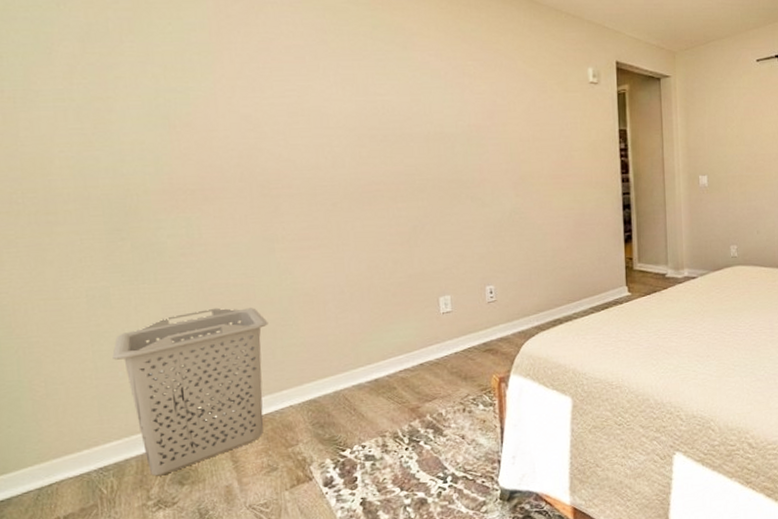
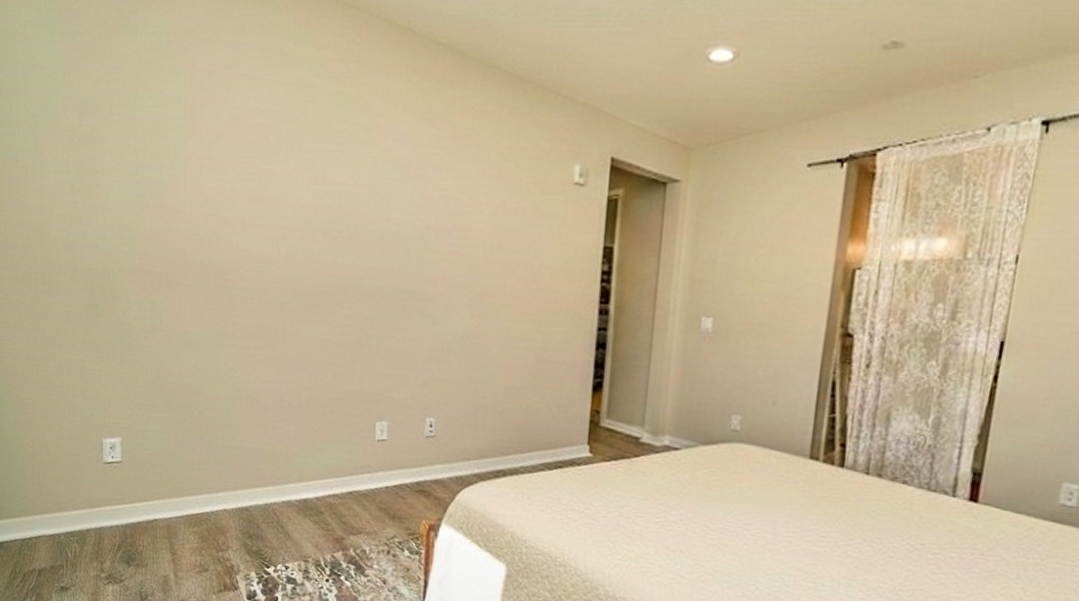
laundry basket: present [112,307,268,476] -> none [83,396,212,552]

